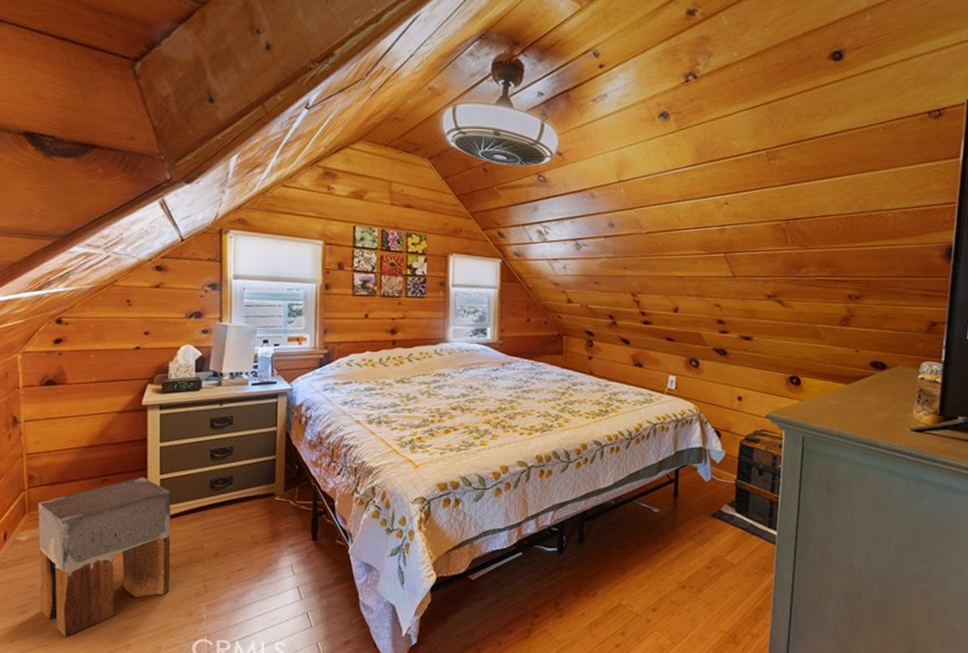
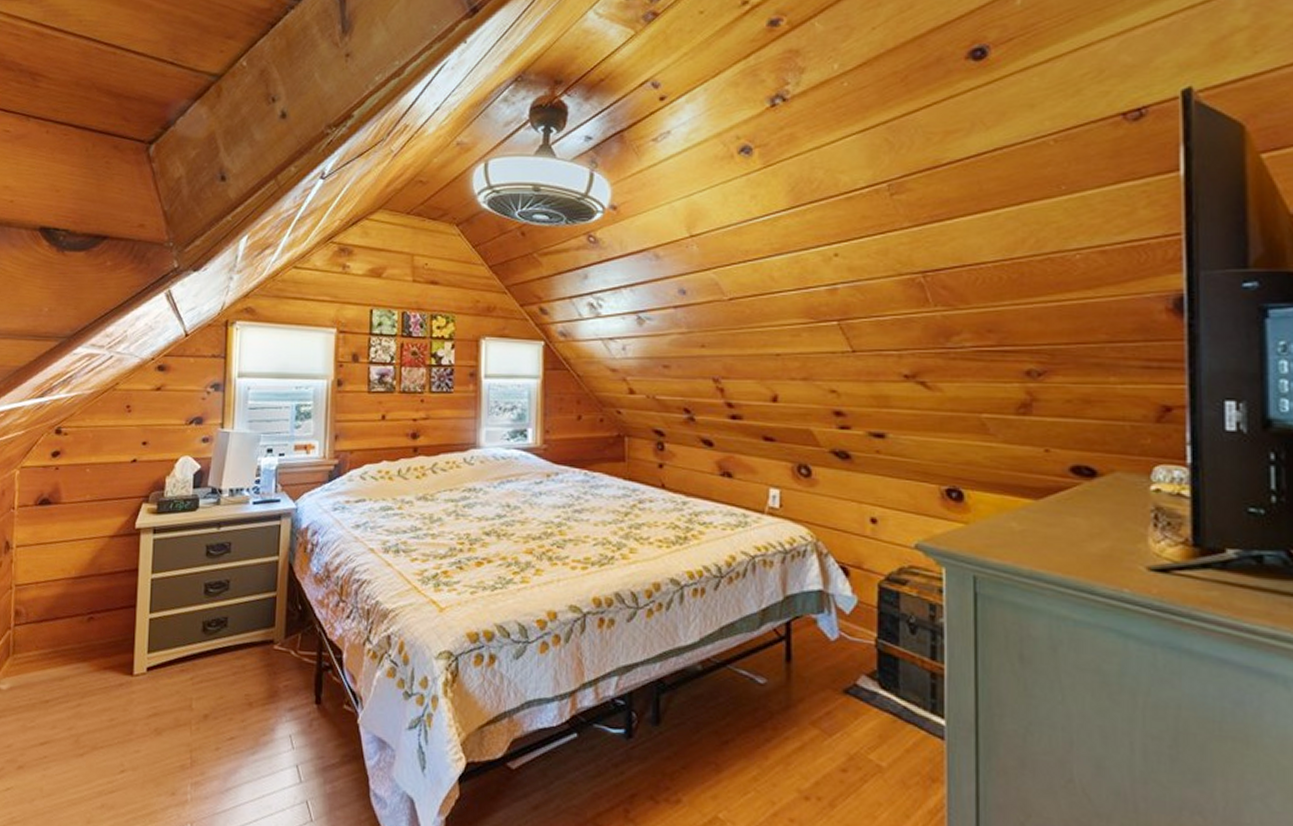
stool: present [38,476,171,638] -> none [16,614,159,814]

